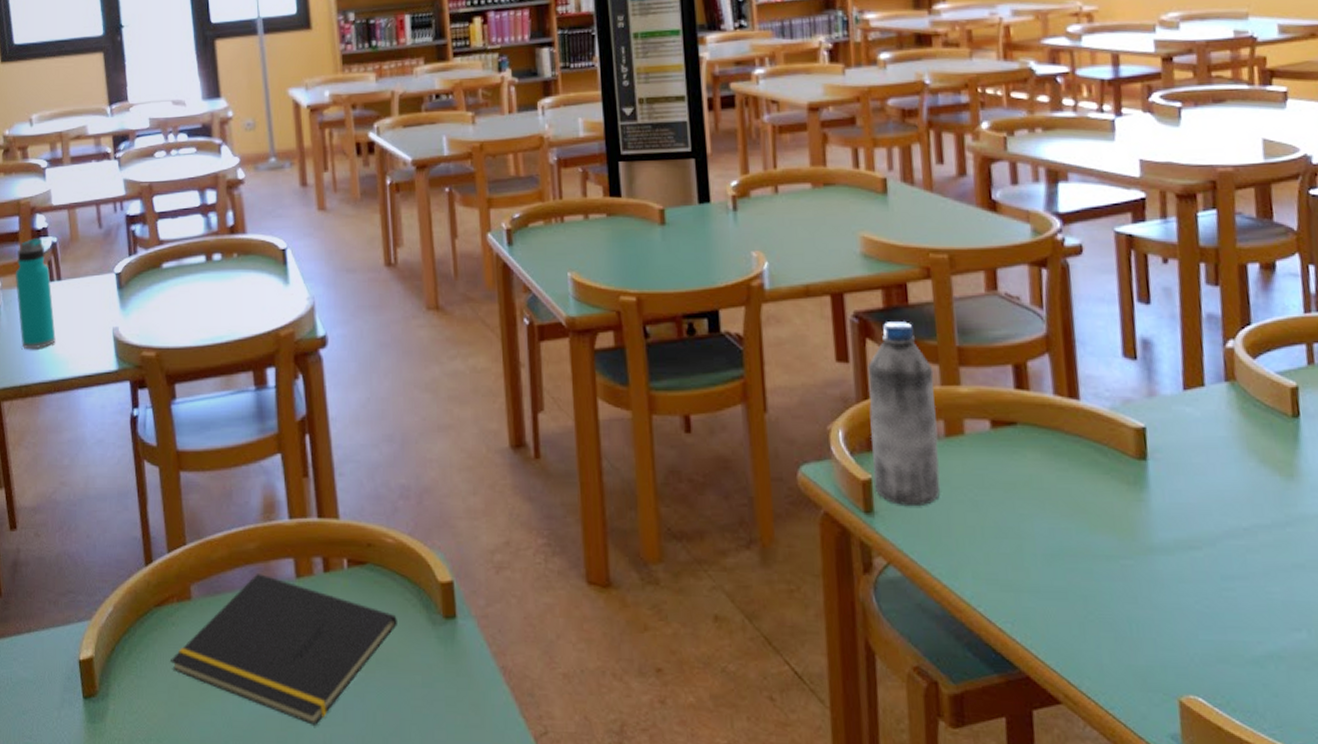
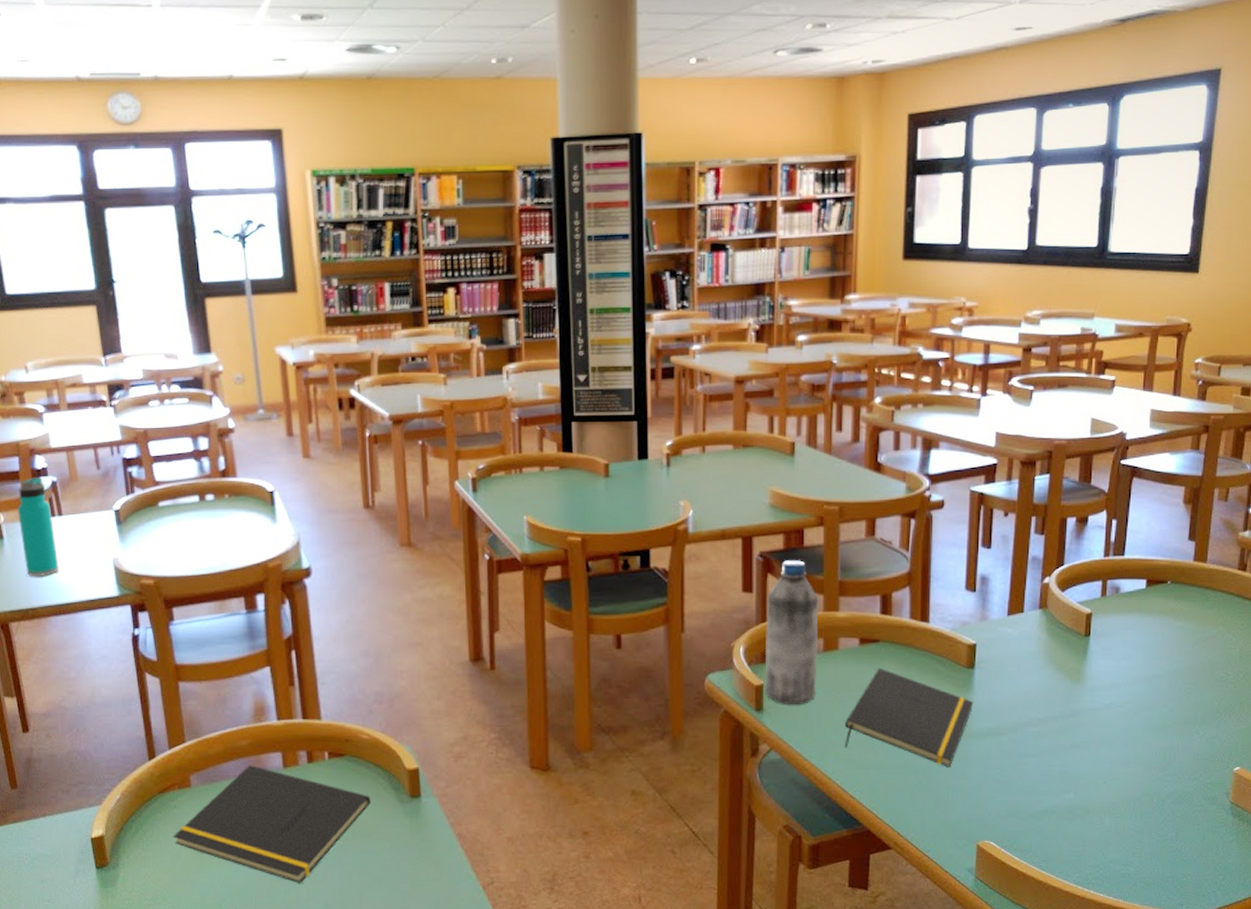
notepad: none [981,458,1152,593] -> present [844,667,974,767]

